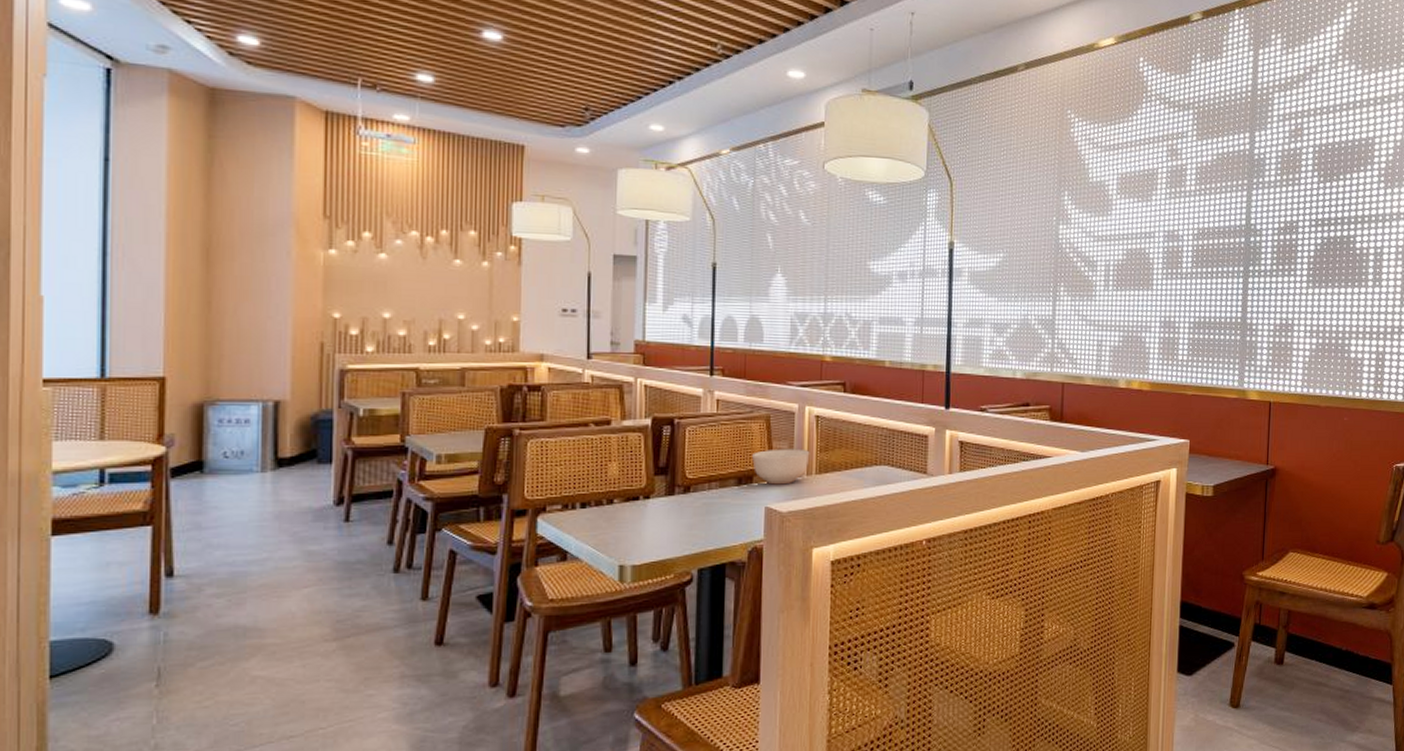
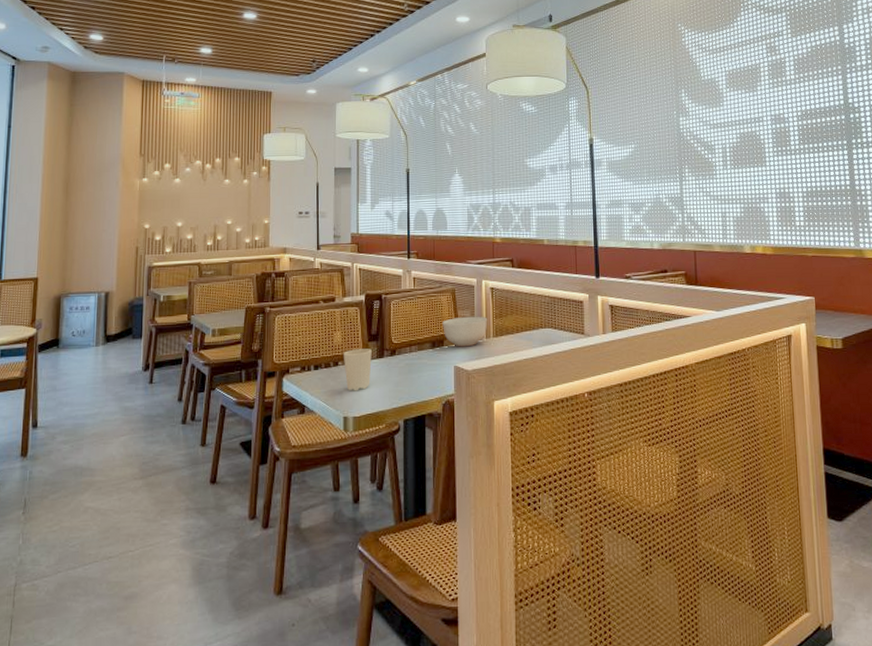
cup: none [620,484,659,535] -> present [343,349,372,391]

